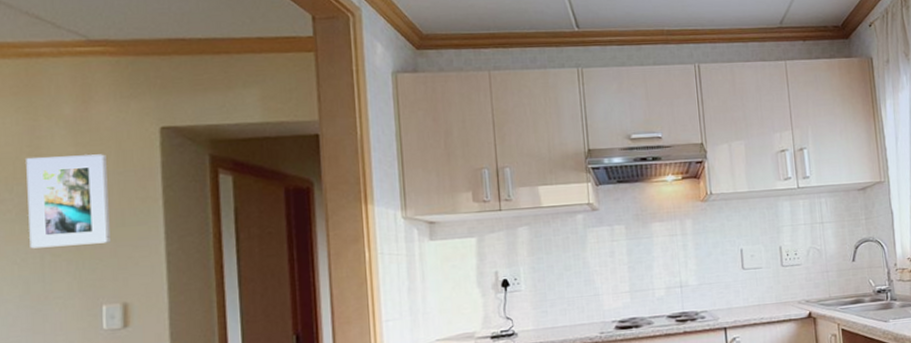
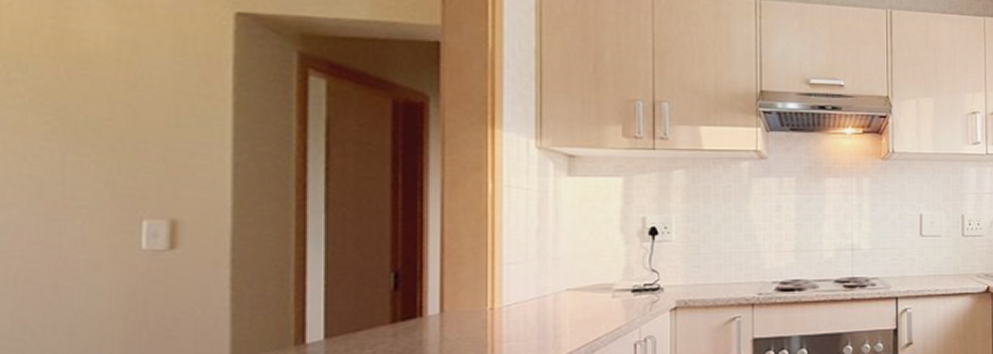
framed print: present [26,154,111,249] -> none [47,31,160,146]

